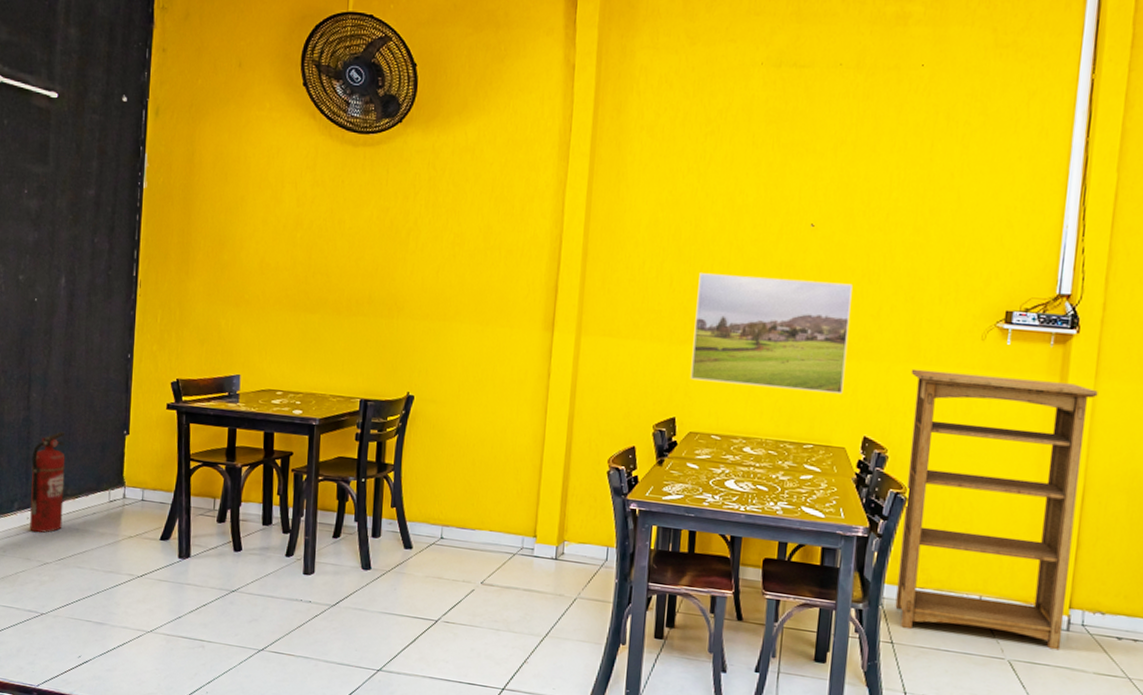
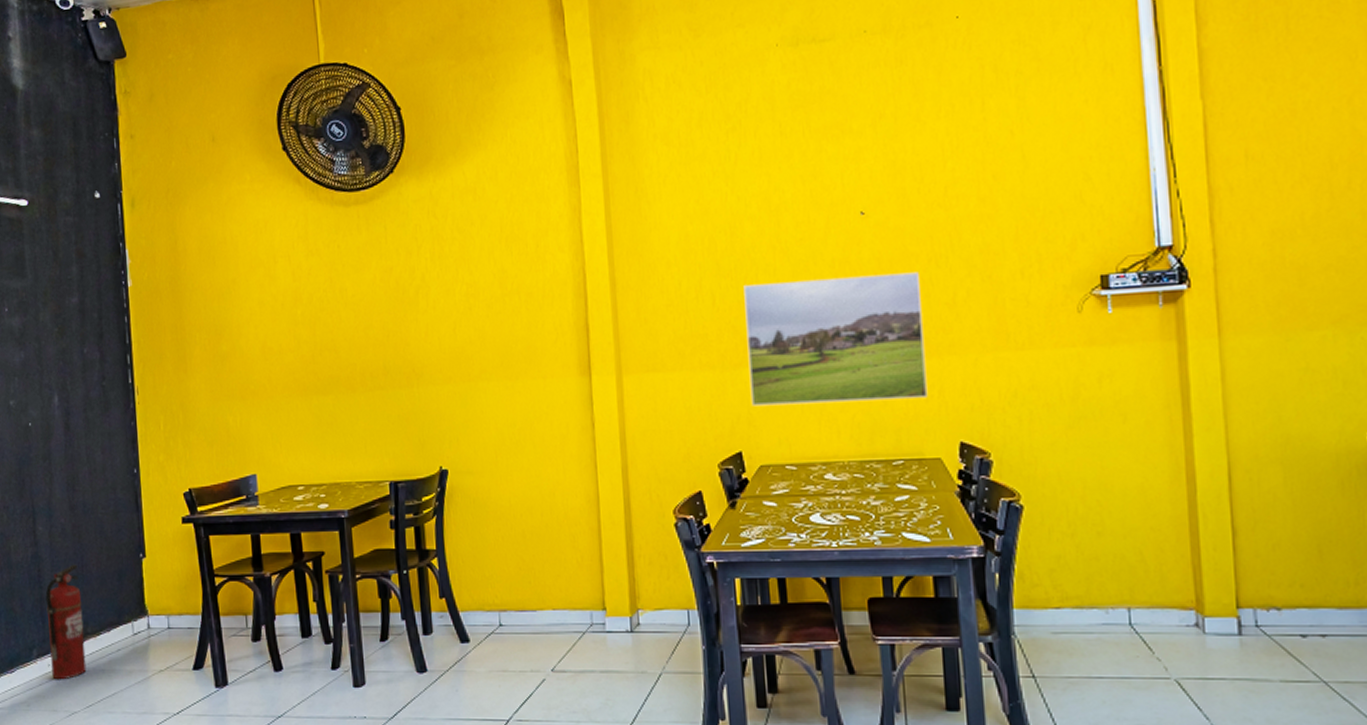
bookshelf: present [895,368,1098,651] -> none [1002,346,1235,660]

